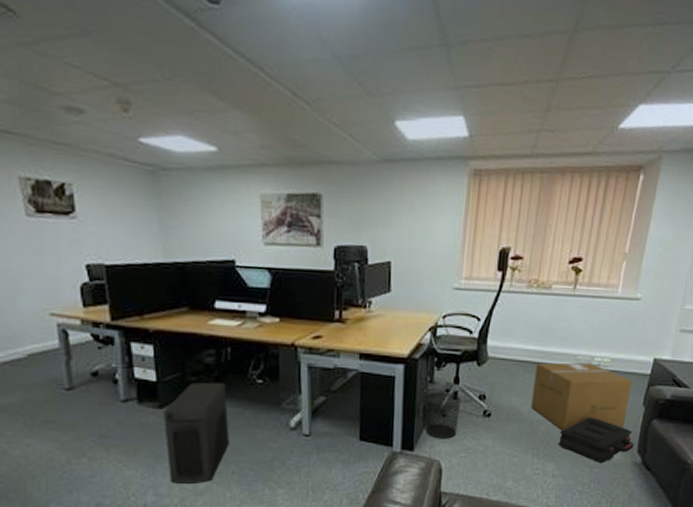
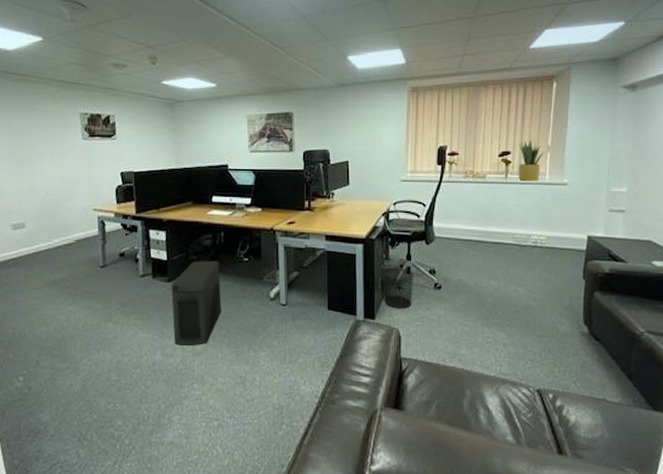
box: present [531,362,632,431] -> none [477,240,569,302]
briefcase: present [558,417,634,462] -> none [505,289,579,332]
planter: none [588,244,620,295] -> present [518,140,544,181]

